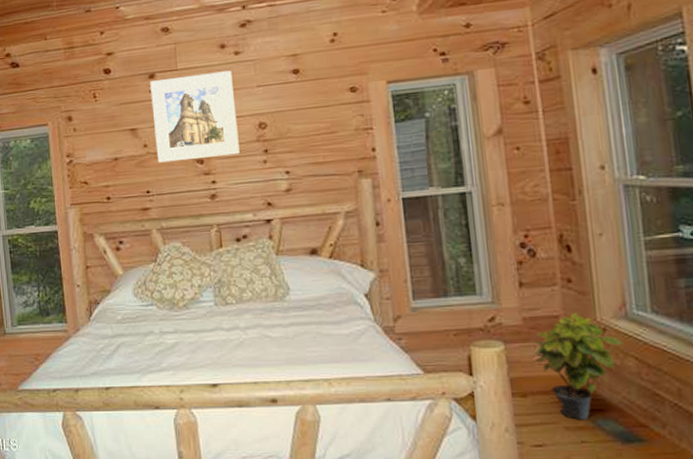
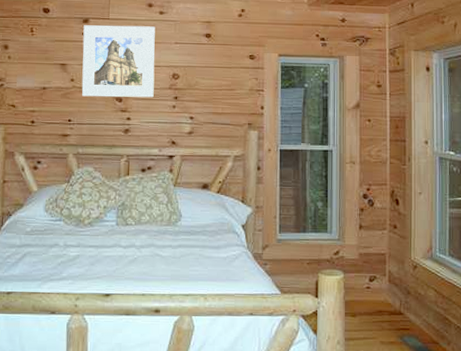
potted plant: present [534,312,623,420] -> none [365,251,427,337]

